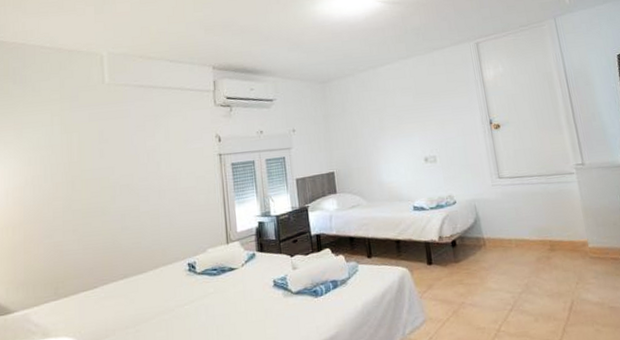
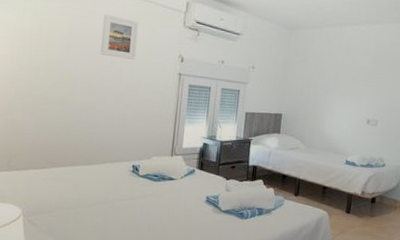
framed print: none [132,111,171,153] -> present [100,14,139,60]

